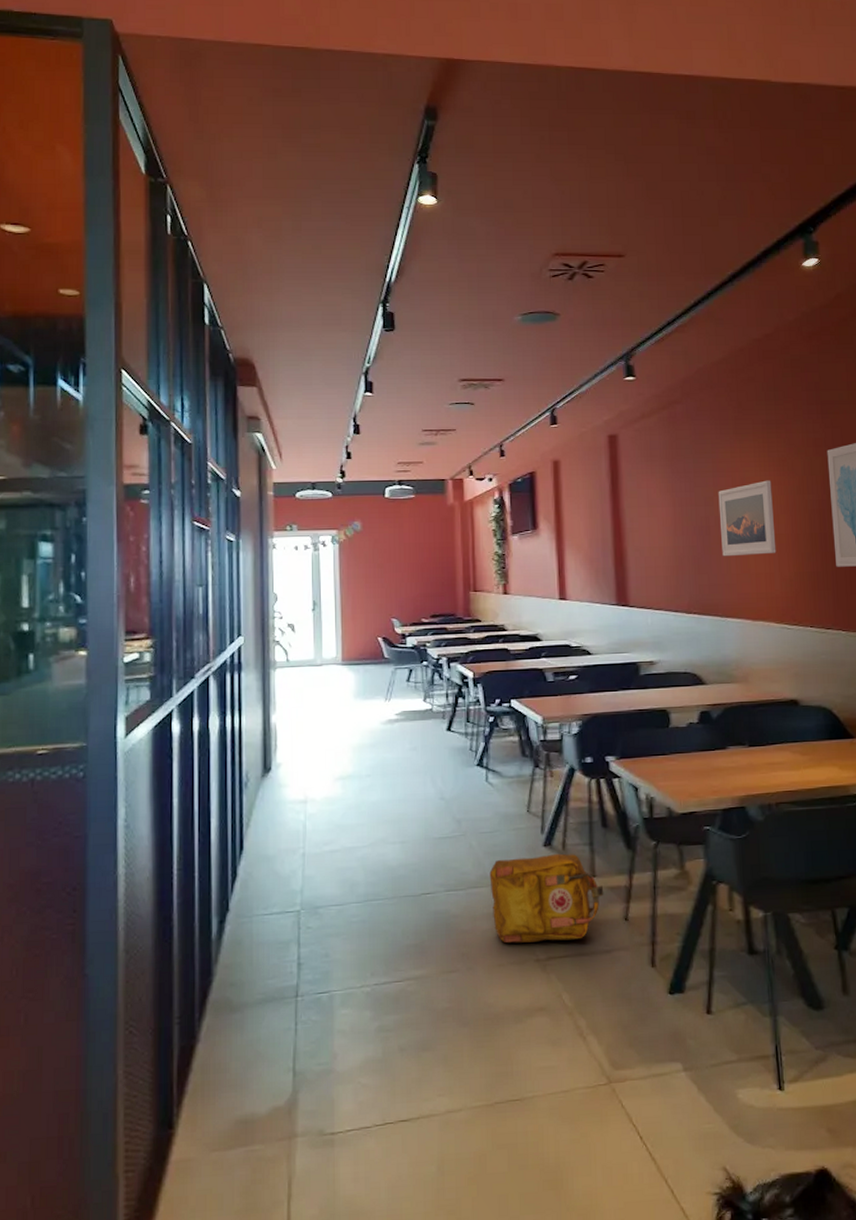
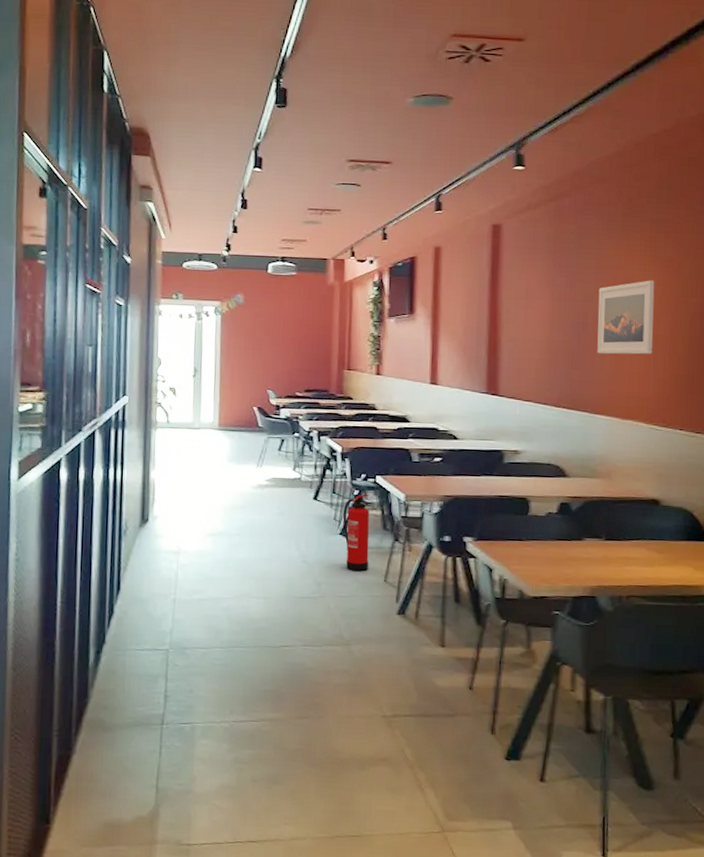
fire extinguisher: none [479,720,509,804] -> present [342,494,370,572]
backpack: present [489,853,604,944] -> none [344,622,452,702]

